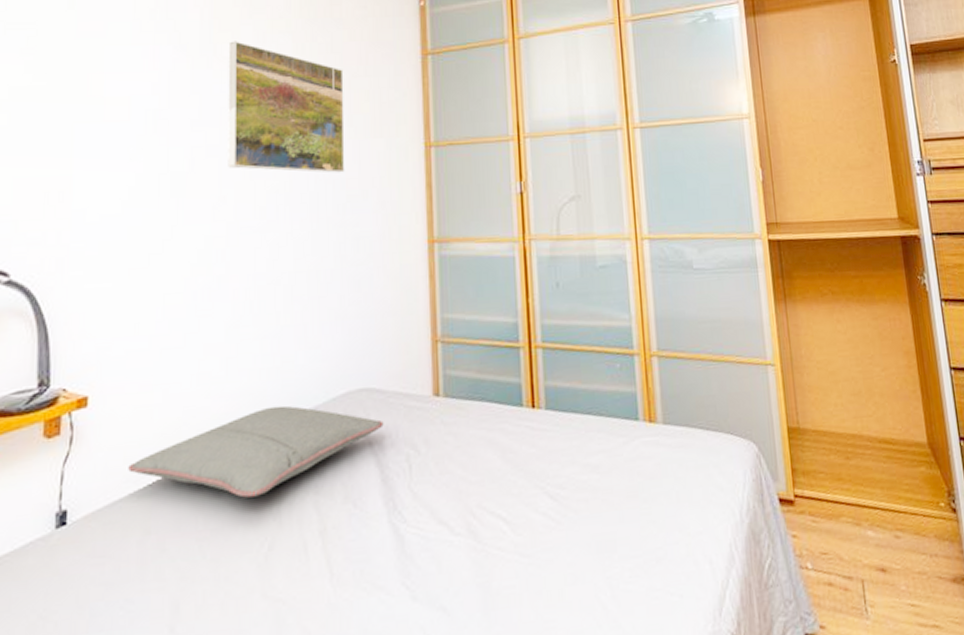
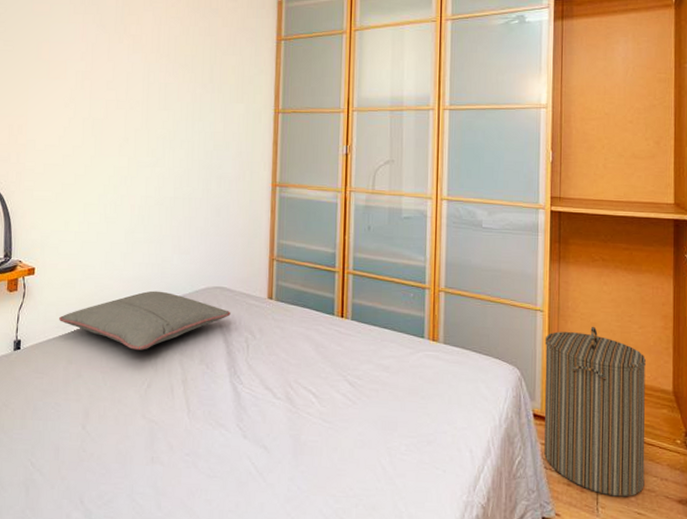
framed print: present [228,41,345,173] -> none [131,23,217,128]
laundry hamper: none [780,375,914,590] -> present [544,326,646,497]

